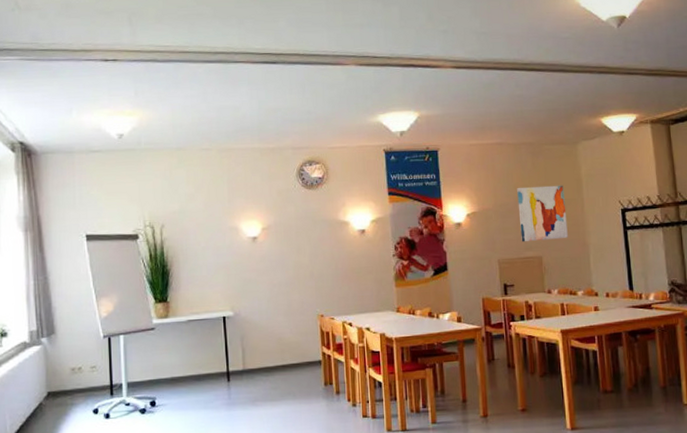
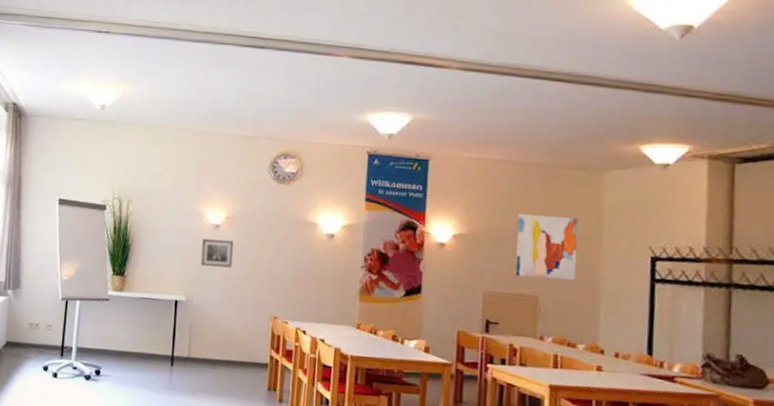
wall art: none [242,250,275,279] -> present [200,239,234,268]

